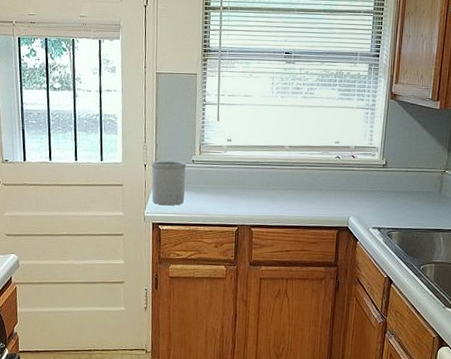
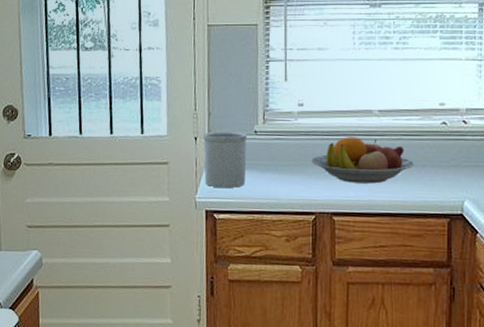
fruit bowl: none [237,166,315,203] -> present [312,137,415,184]

